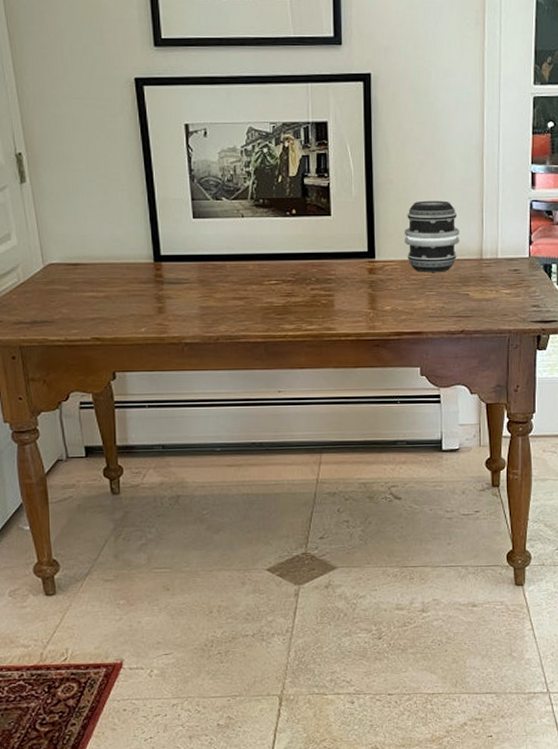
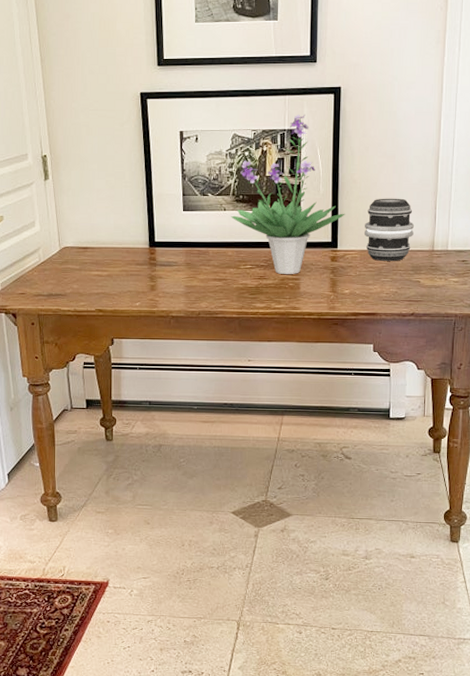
potted plant: none [250,104,382,290] -> present [231,114,345,274]

